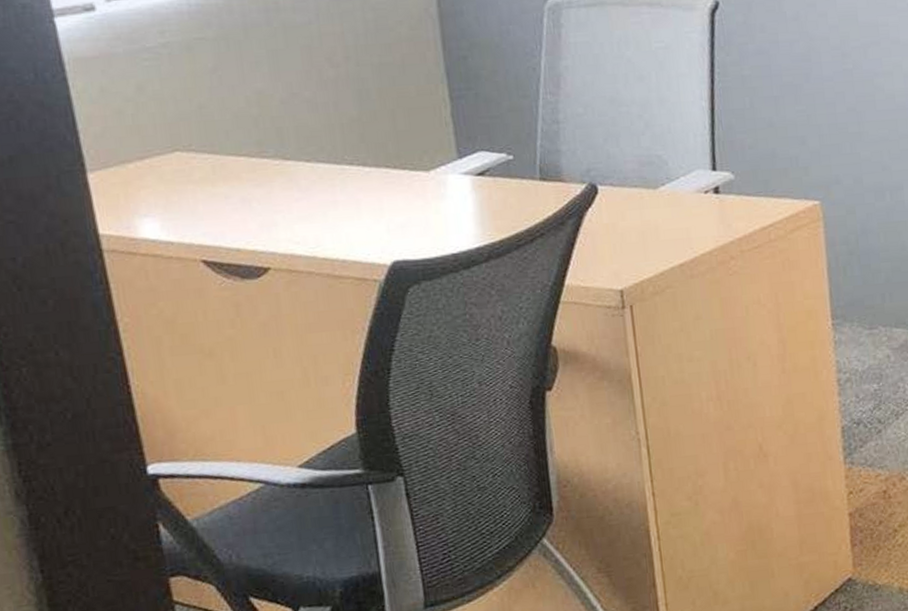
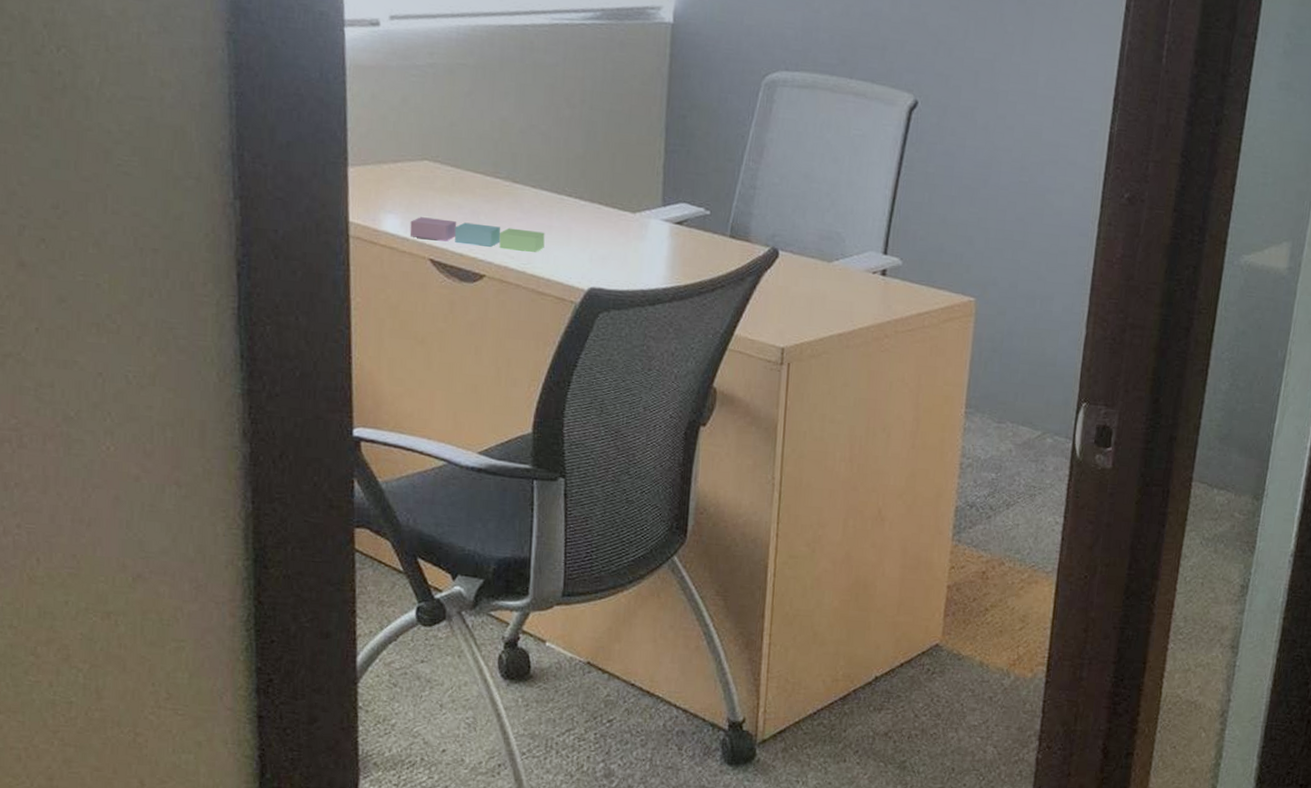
sticky notes: none [171,209,333,240] -> present [410,217,545,253]

